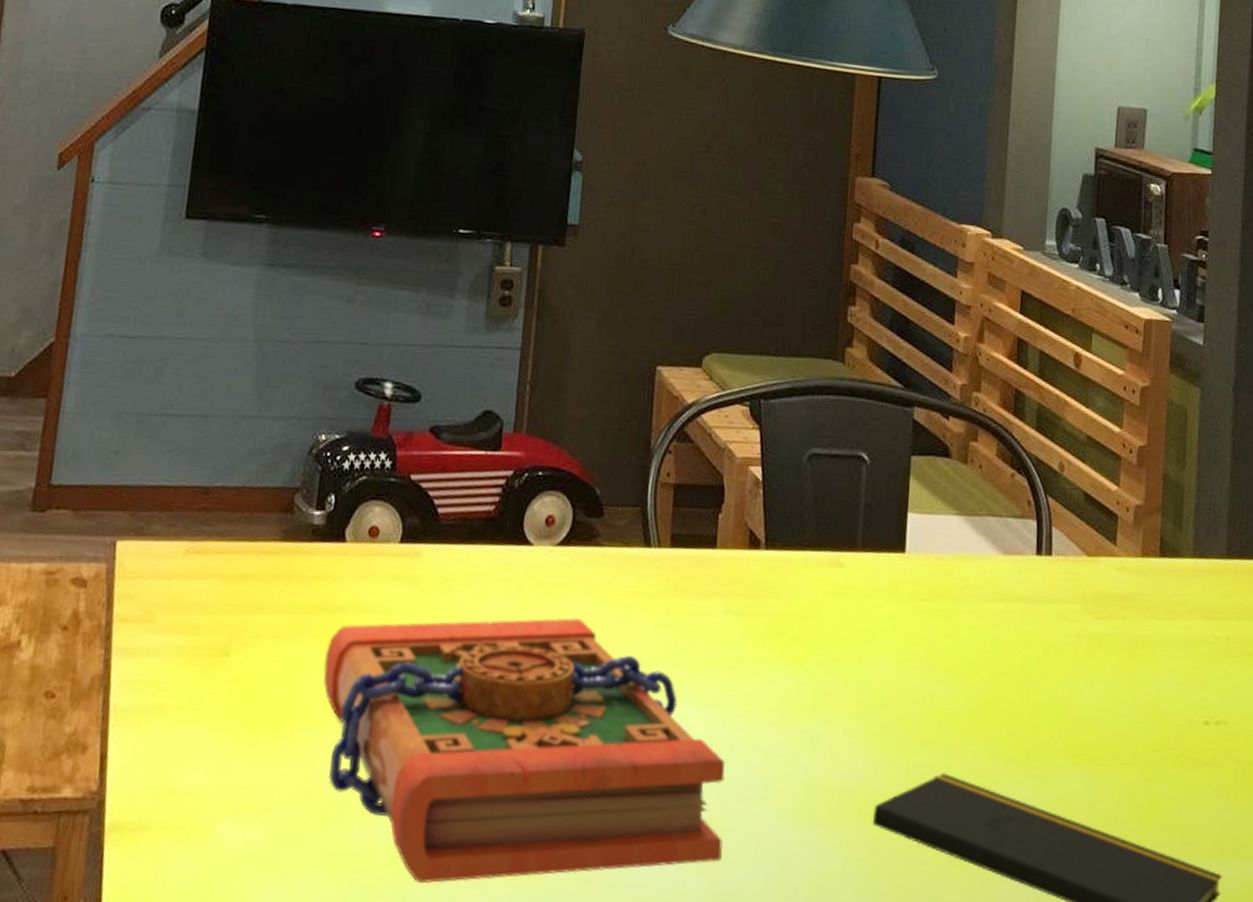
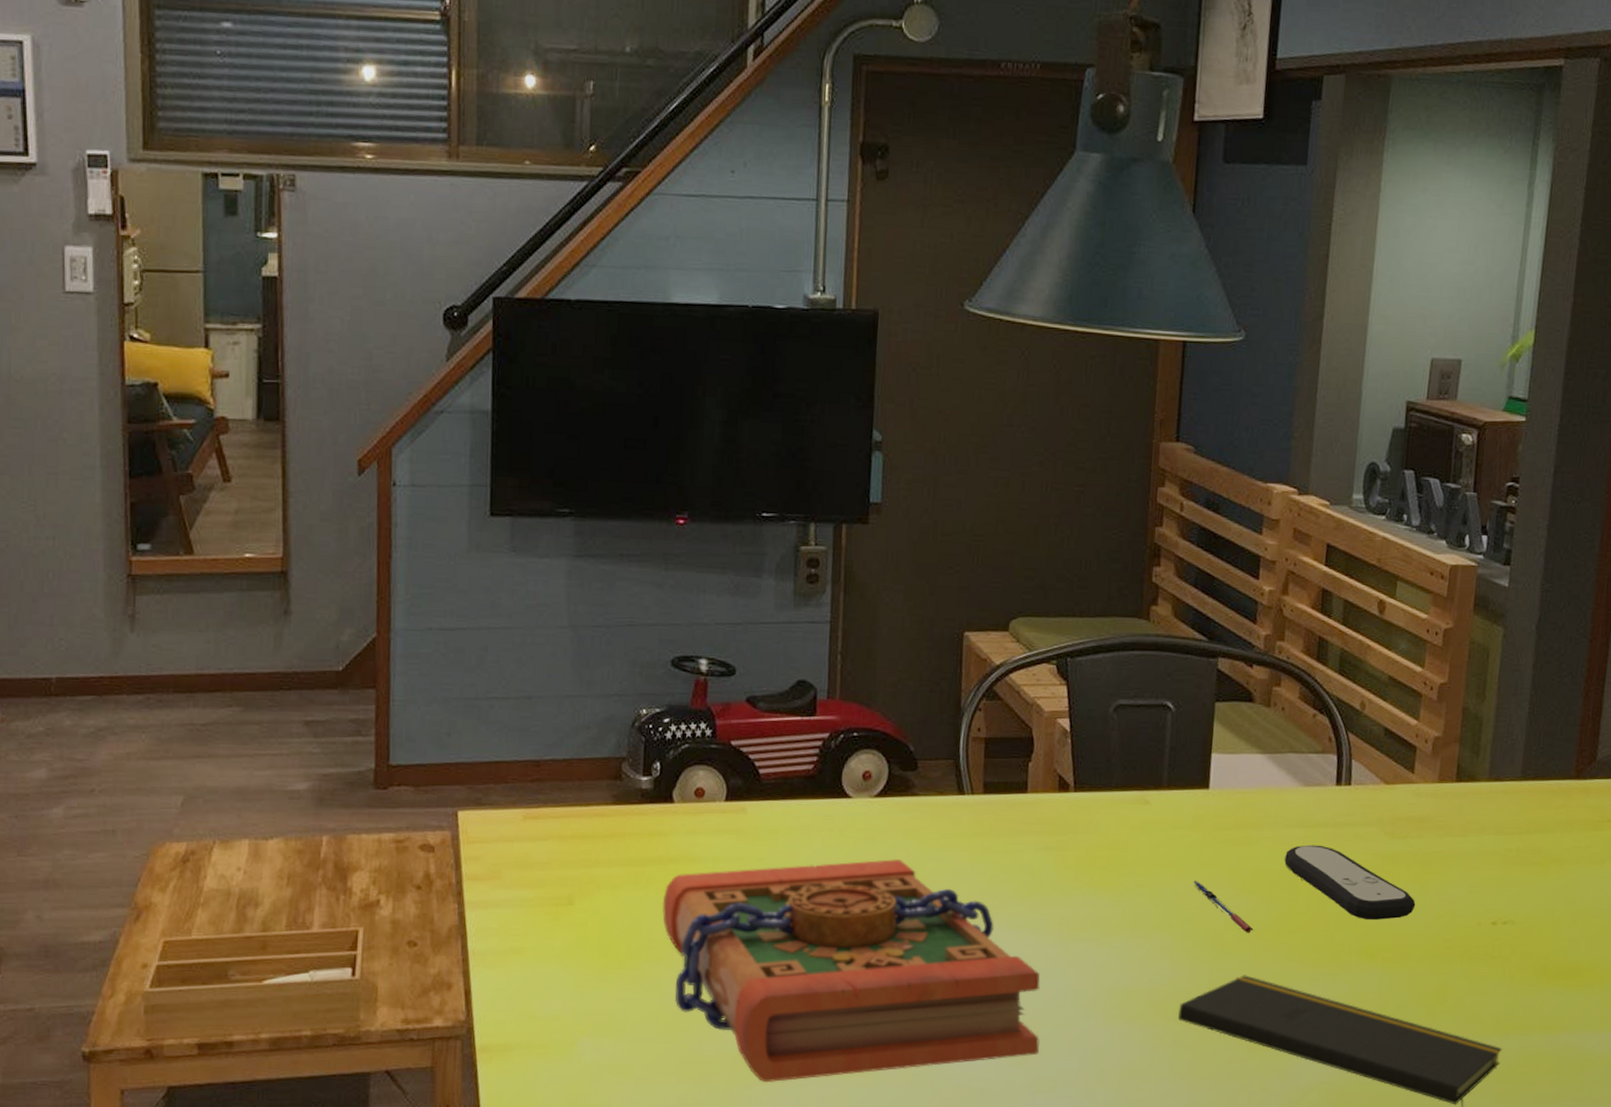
pen: none [889,657,953,723] -> present [1193,880,1254,933]
remote control: none [984,621,1123,714] -> present [1284,844,1416,920]

